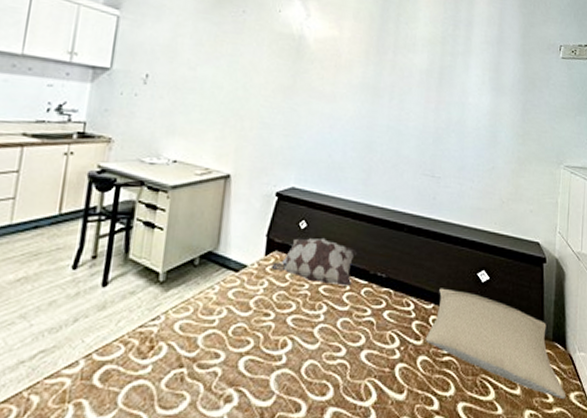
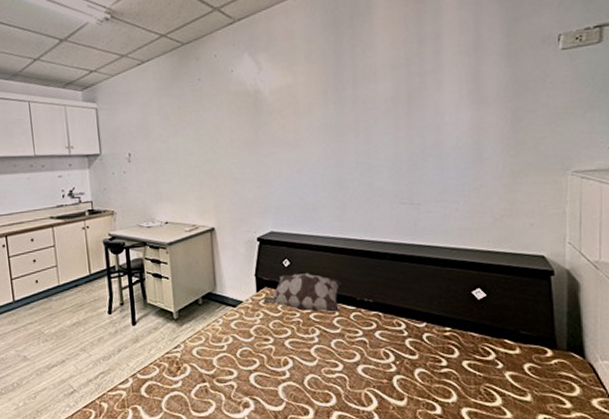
pillow: present [425,288,566,399] -> none [420,308,588,404]

